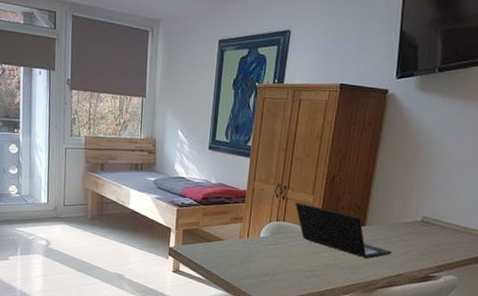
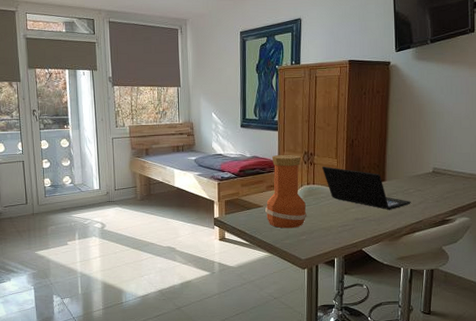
vase: none [227,184,273,268] -> present [265,154,307,229]

